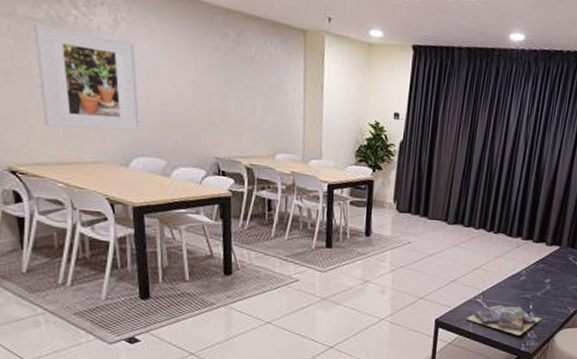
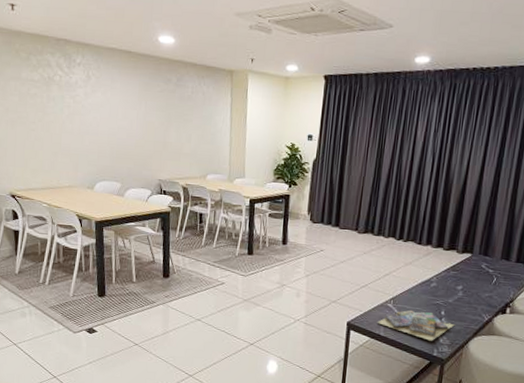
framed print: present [34,23,141,131] -> none [32,83,104,161]

